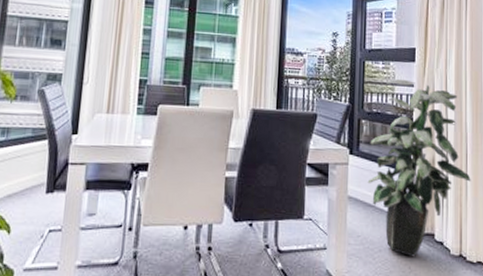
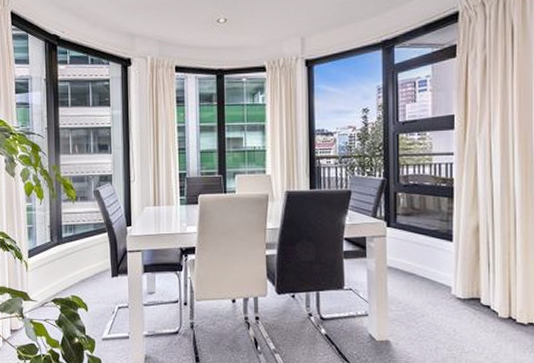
indoor plant: present [367,79,471,257] -> none [407,148,521,321]

